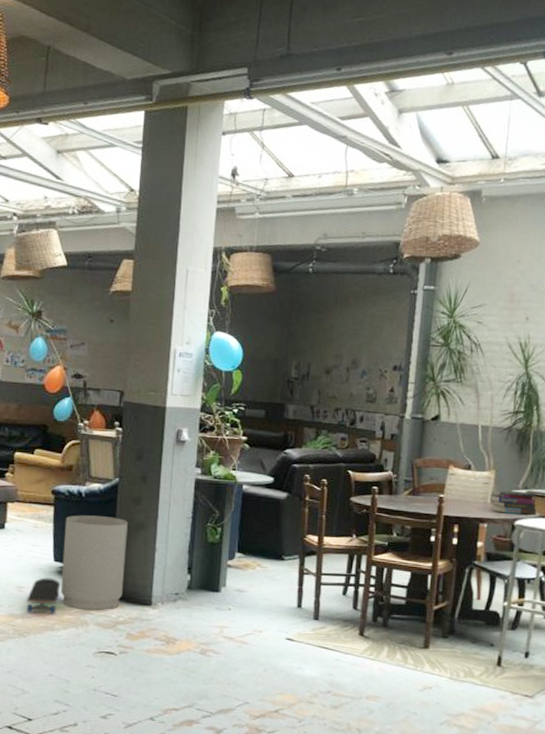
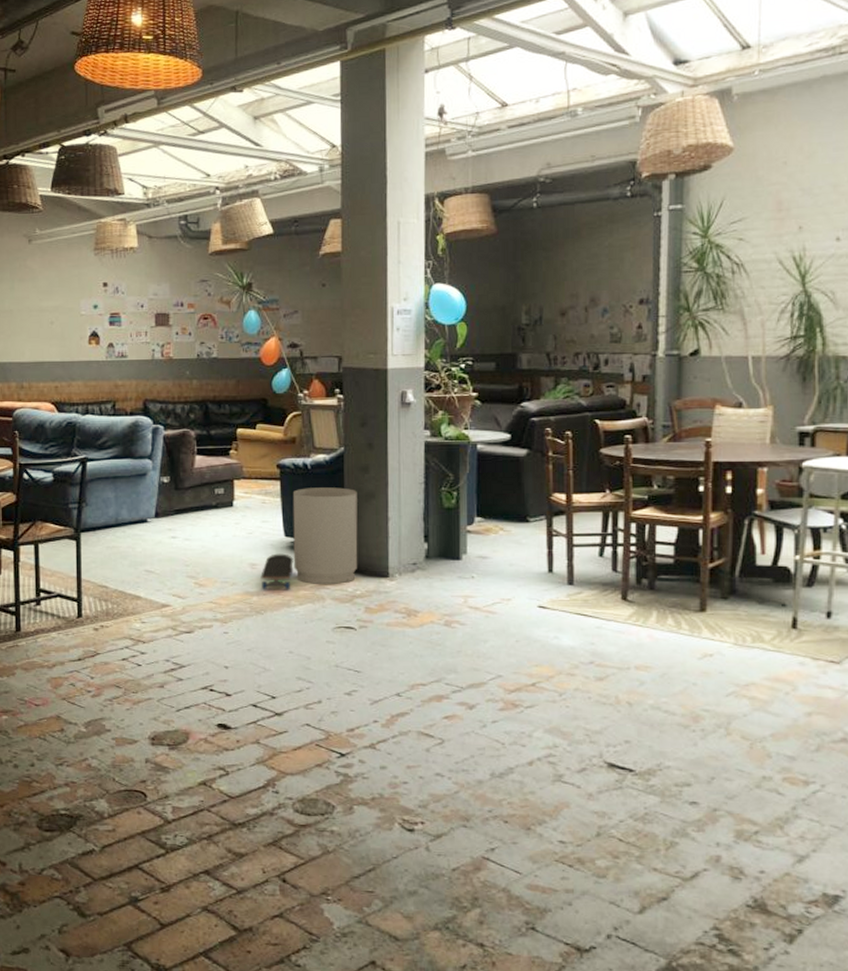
books: present [489,490,537,515] -> none [768,428,828,454]

